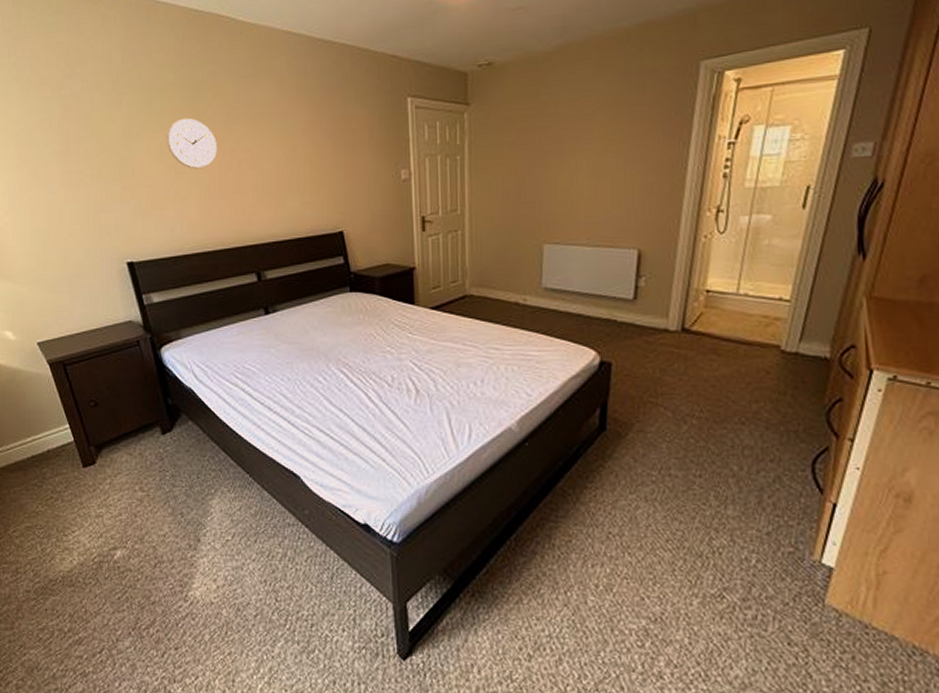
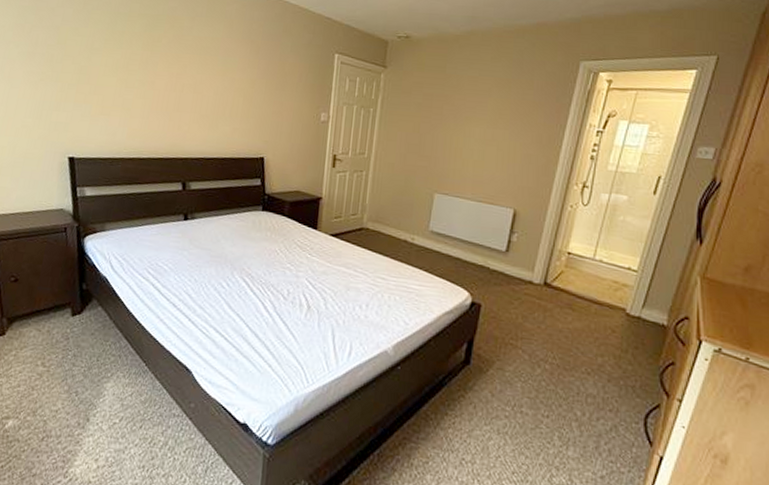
wall clock: present [166,117,217,169] -> none [122,41,167,87]

